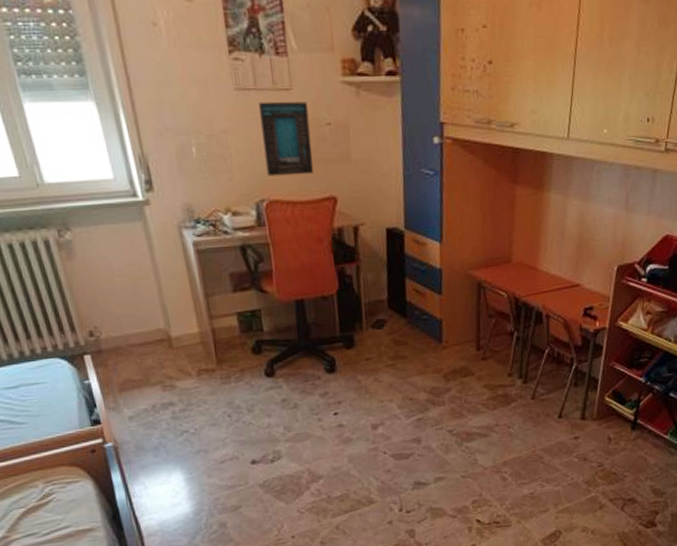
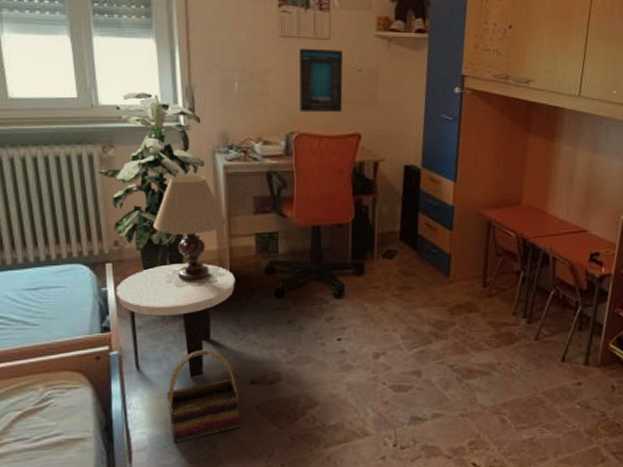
indoor plant: none [57,165,173,360] -> present [98,92,205,271]
side table: none [99,348,223,464] -> present [116,264,235,379]
table lamp: none [127,254,211,374] -> present [154,174,227,287]
basket: none [169,434,246,526] -> present [167,350,239,444]

